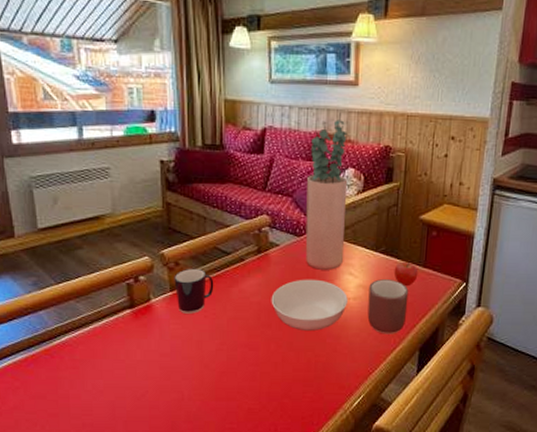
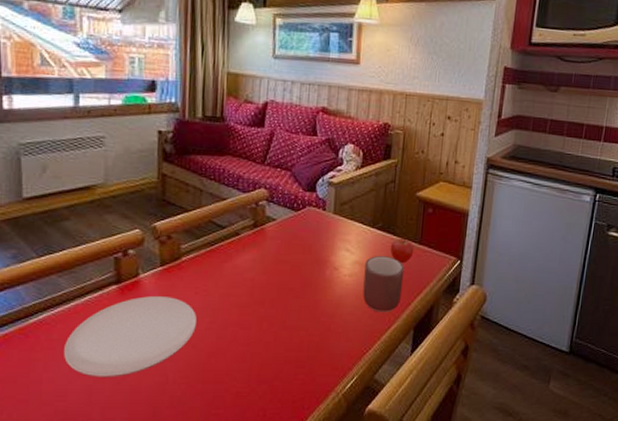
plate: none [87,320,207,394] -> present [64,296,197,377]
mug: present [174,268,214,315] -> none [165,242,207,291]
bowl: present [271,279,348,332] -> none [265,254,344,310]
vase: present [305,112,348,270] -> none [302,89,348,246]

